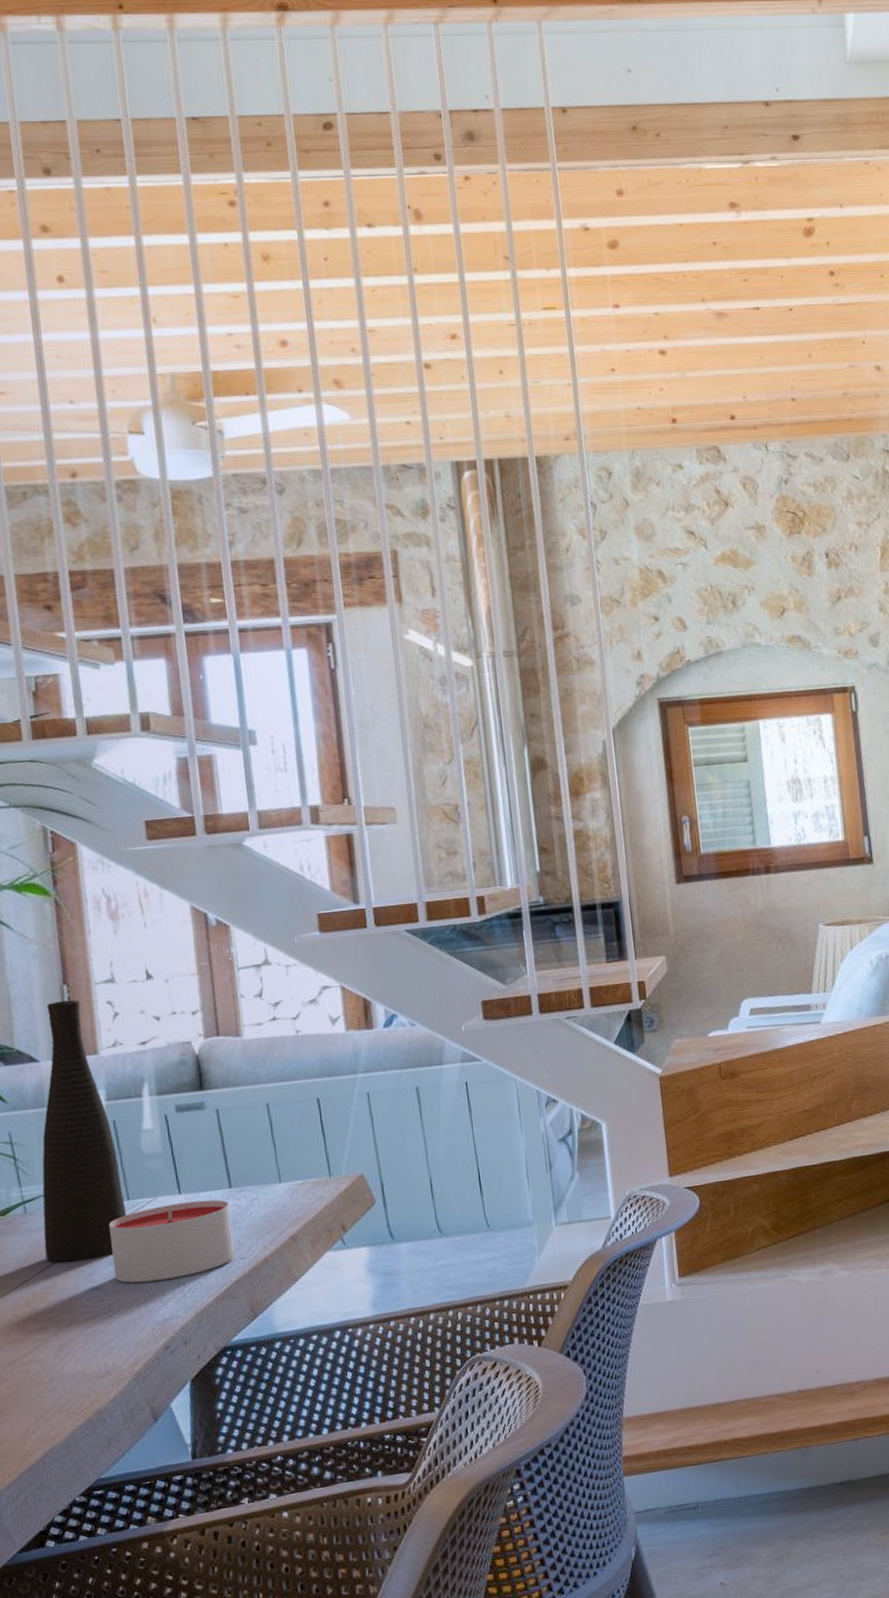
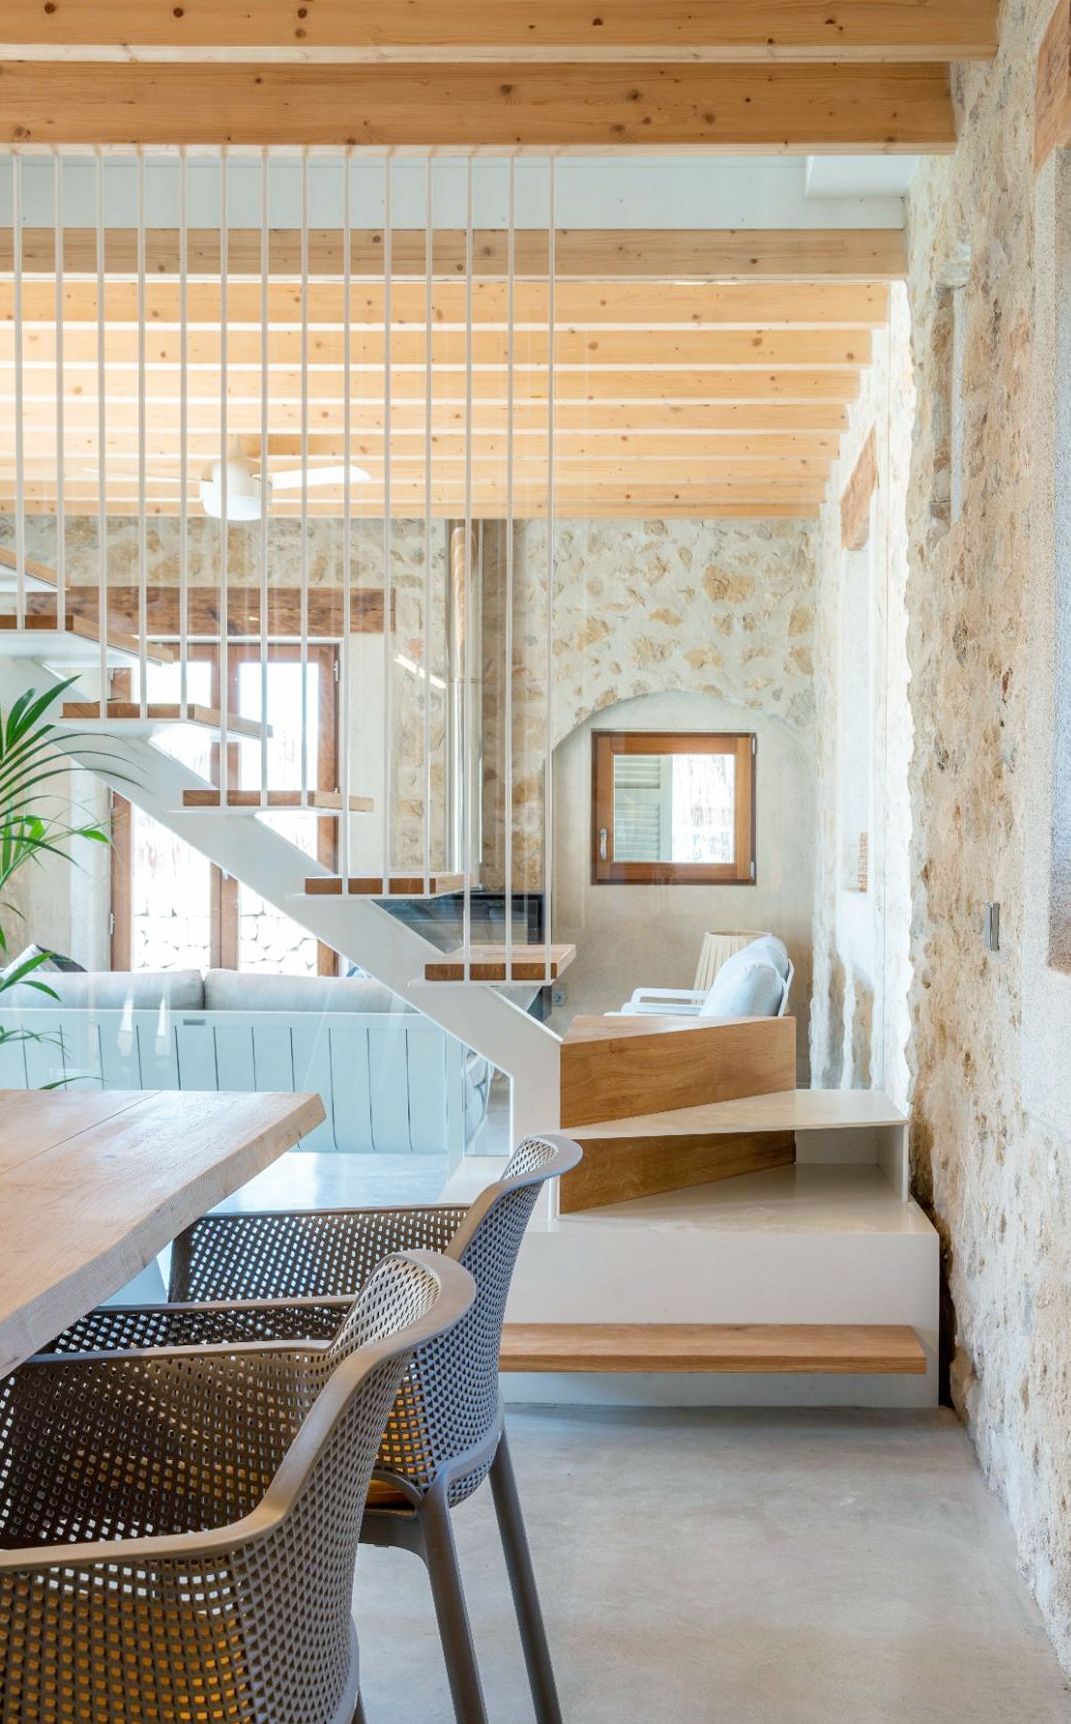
vase: present [42,999,127,1262] -> none [77,926,139,1132]
candle: present [109,1199,235,1283] -> none [126,1098,216,1157]

